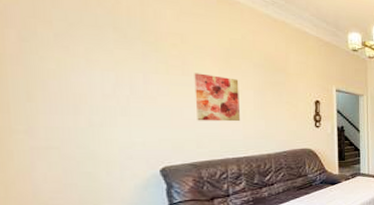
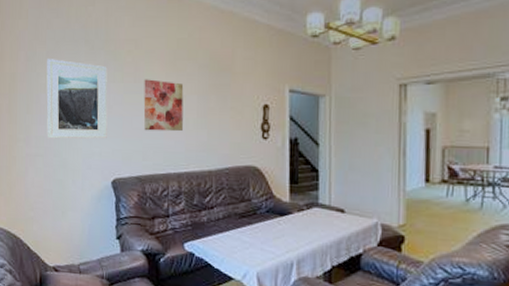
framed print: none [56,42,151,130] -> present [46,59,108,139]

